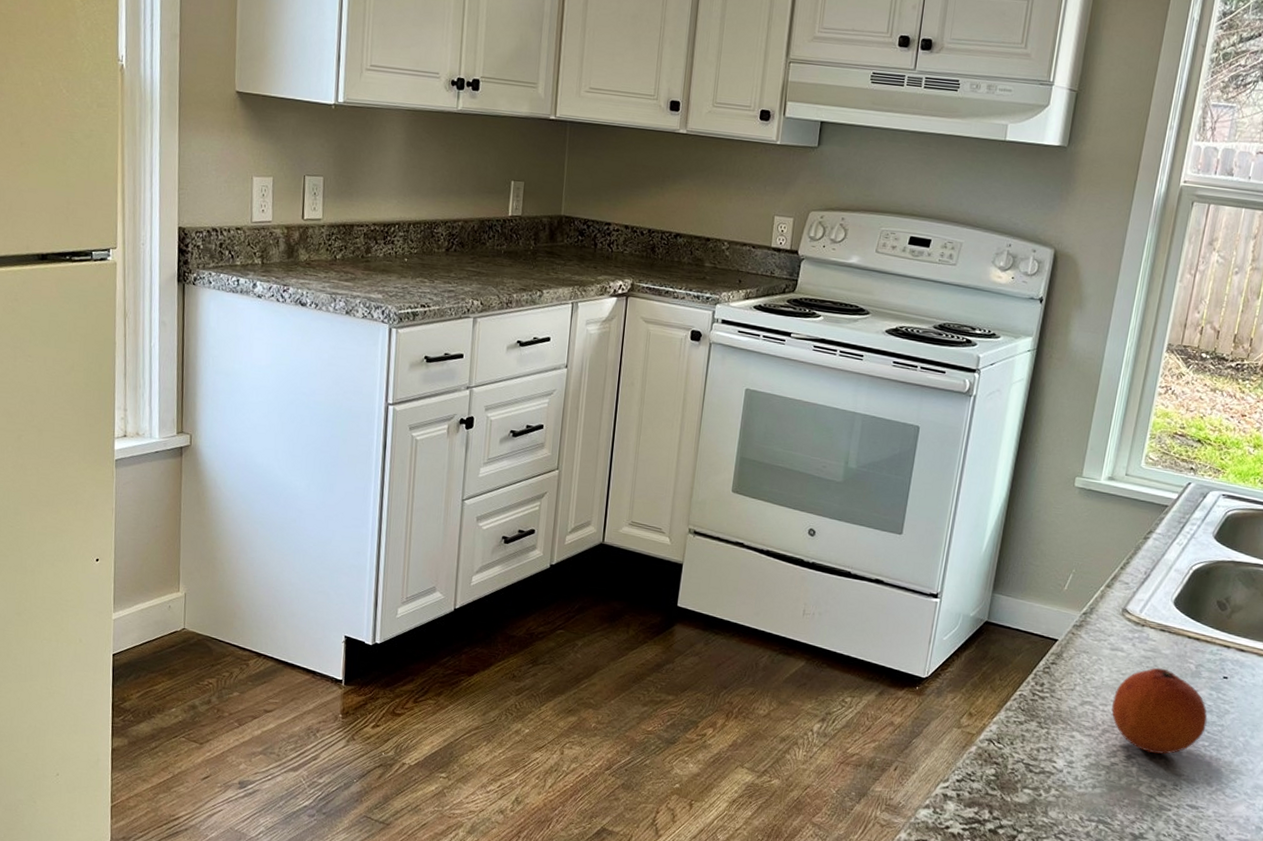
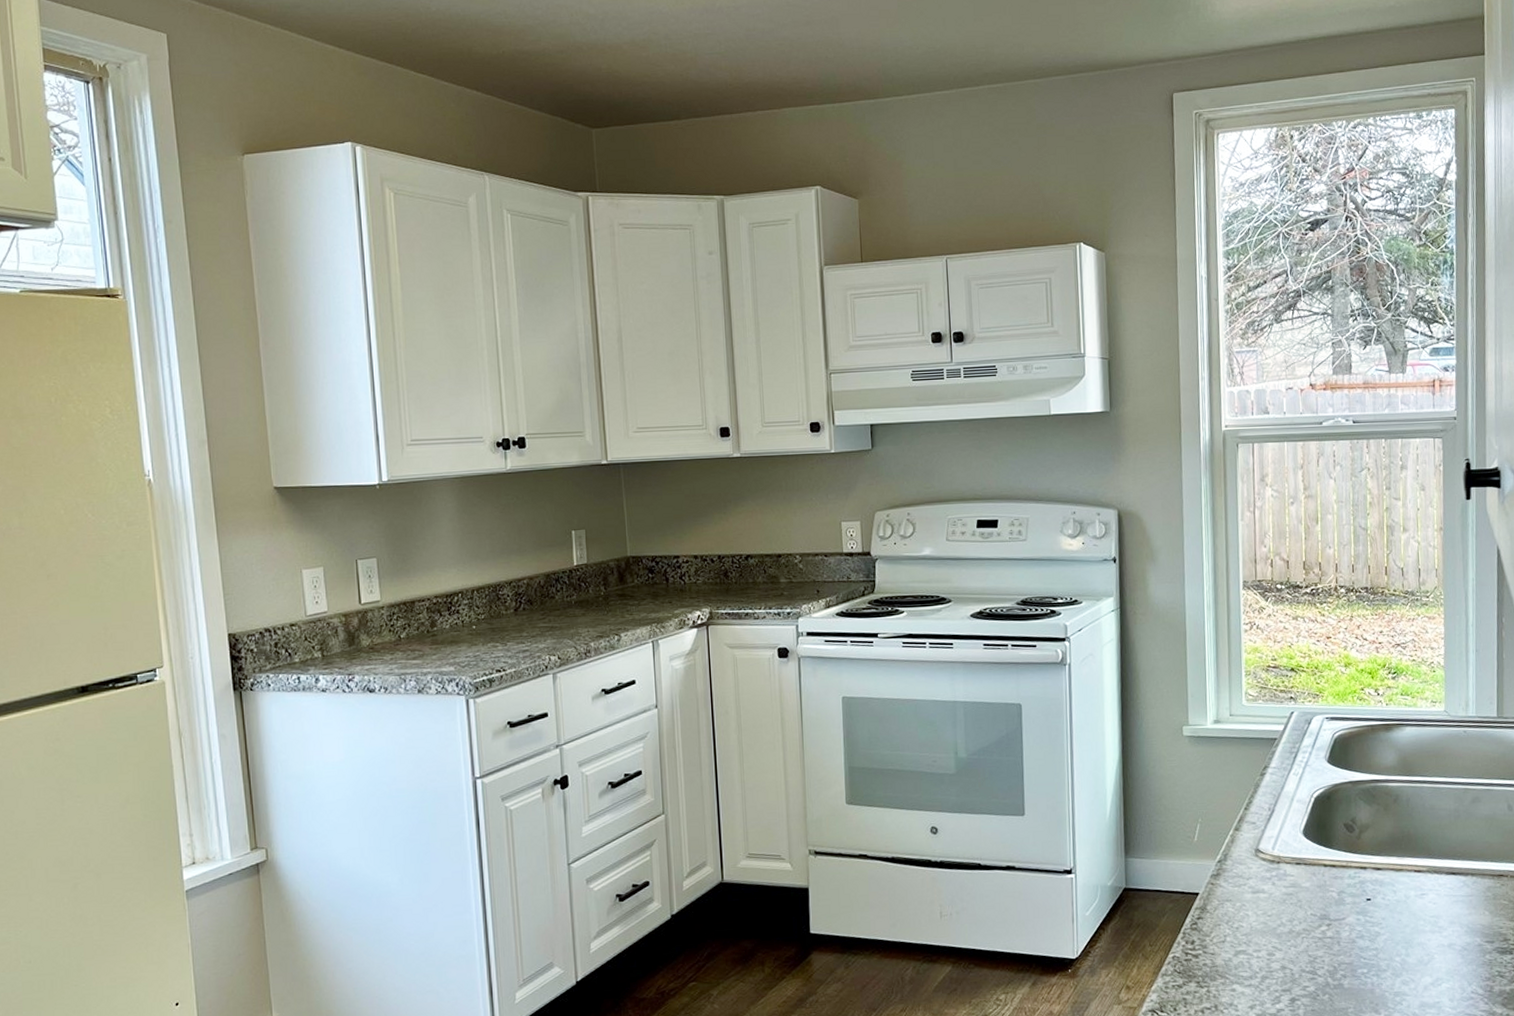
fruit: present [1111,667,1208,754] -> none [1265,902,1361,992]

